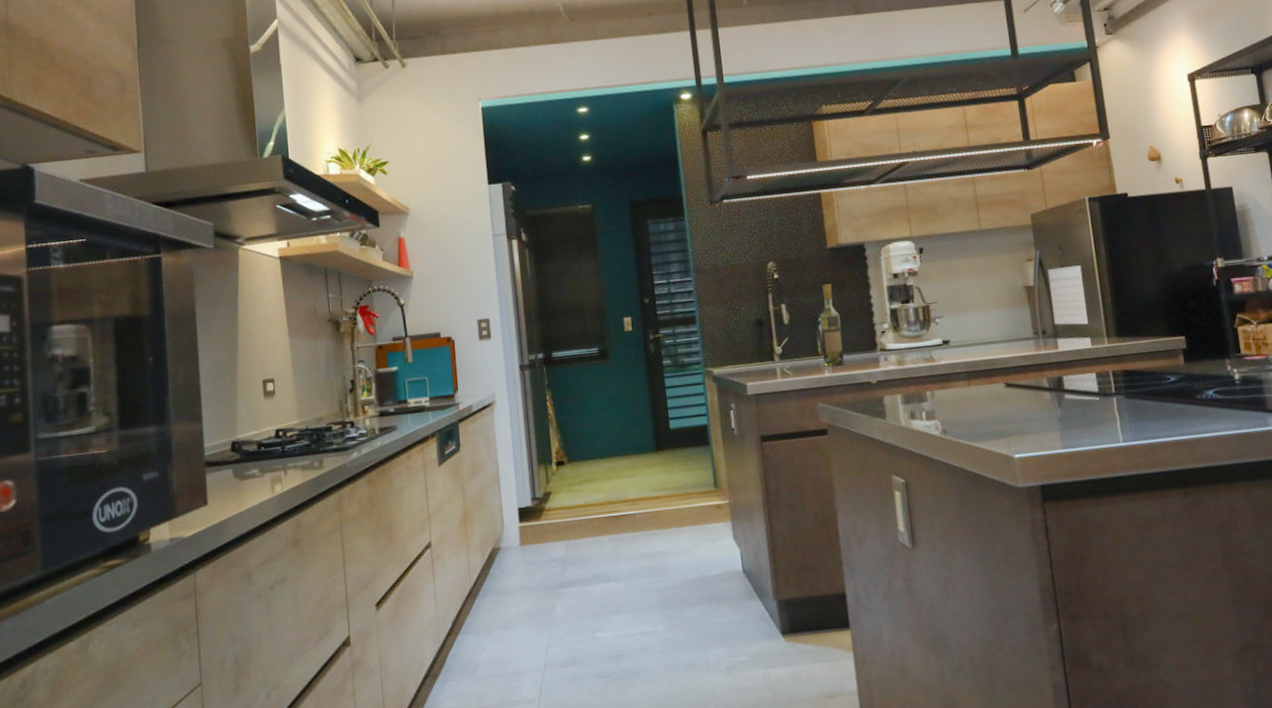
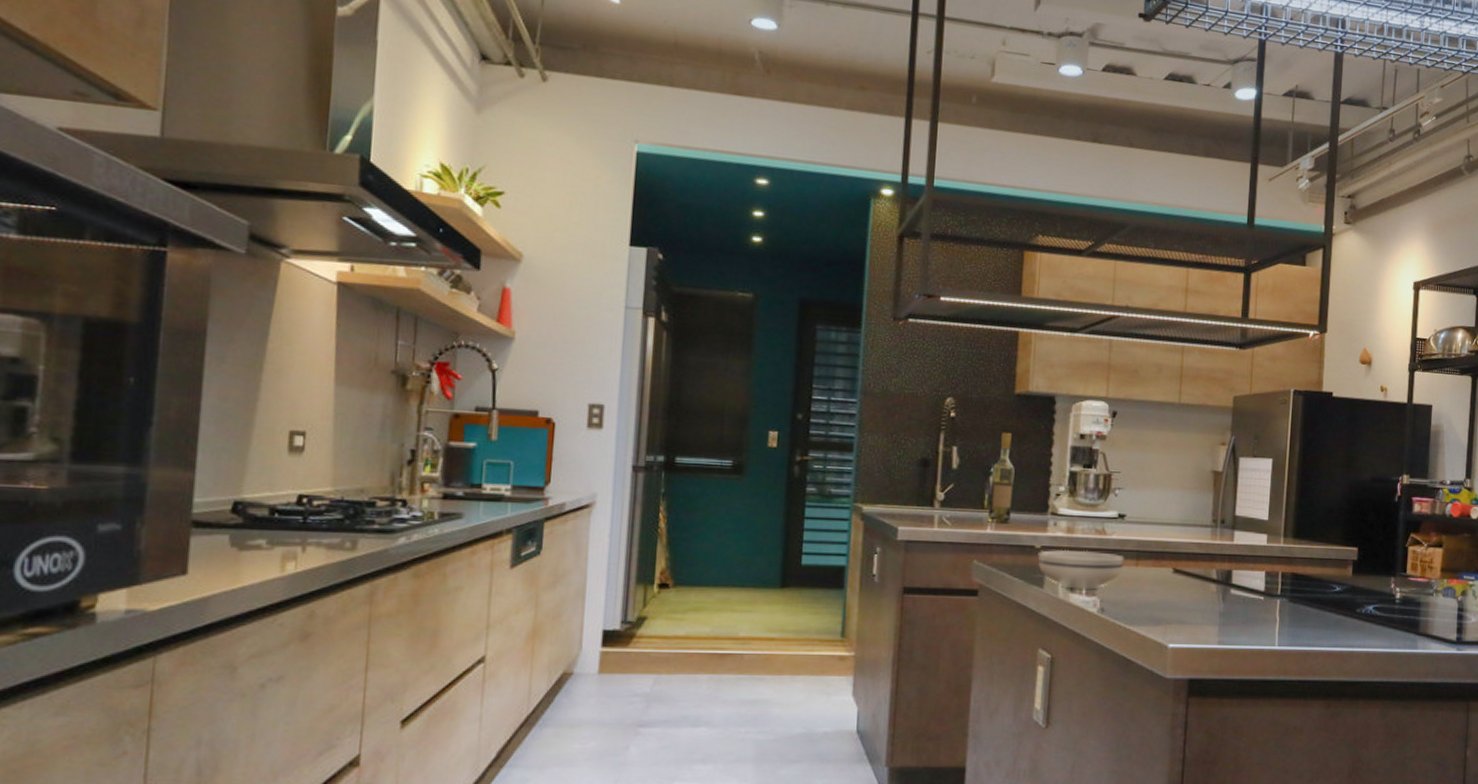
bowl: none [875,378,957,417] -> present [1037,549,1125,590]

